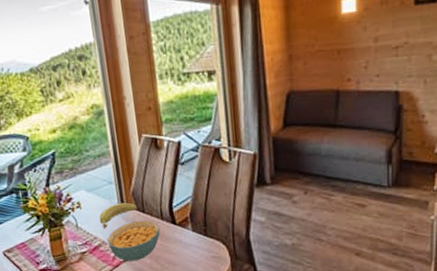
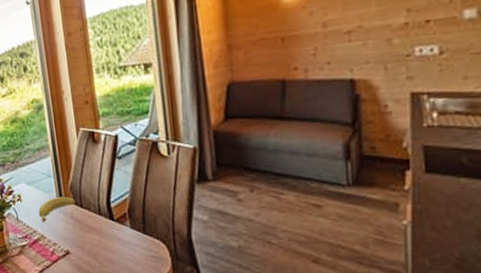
cereal bowl: present [107,220,161,261] -> none [46,215,99,257]

